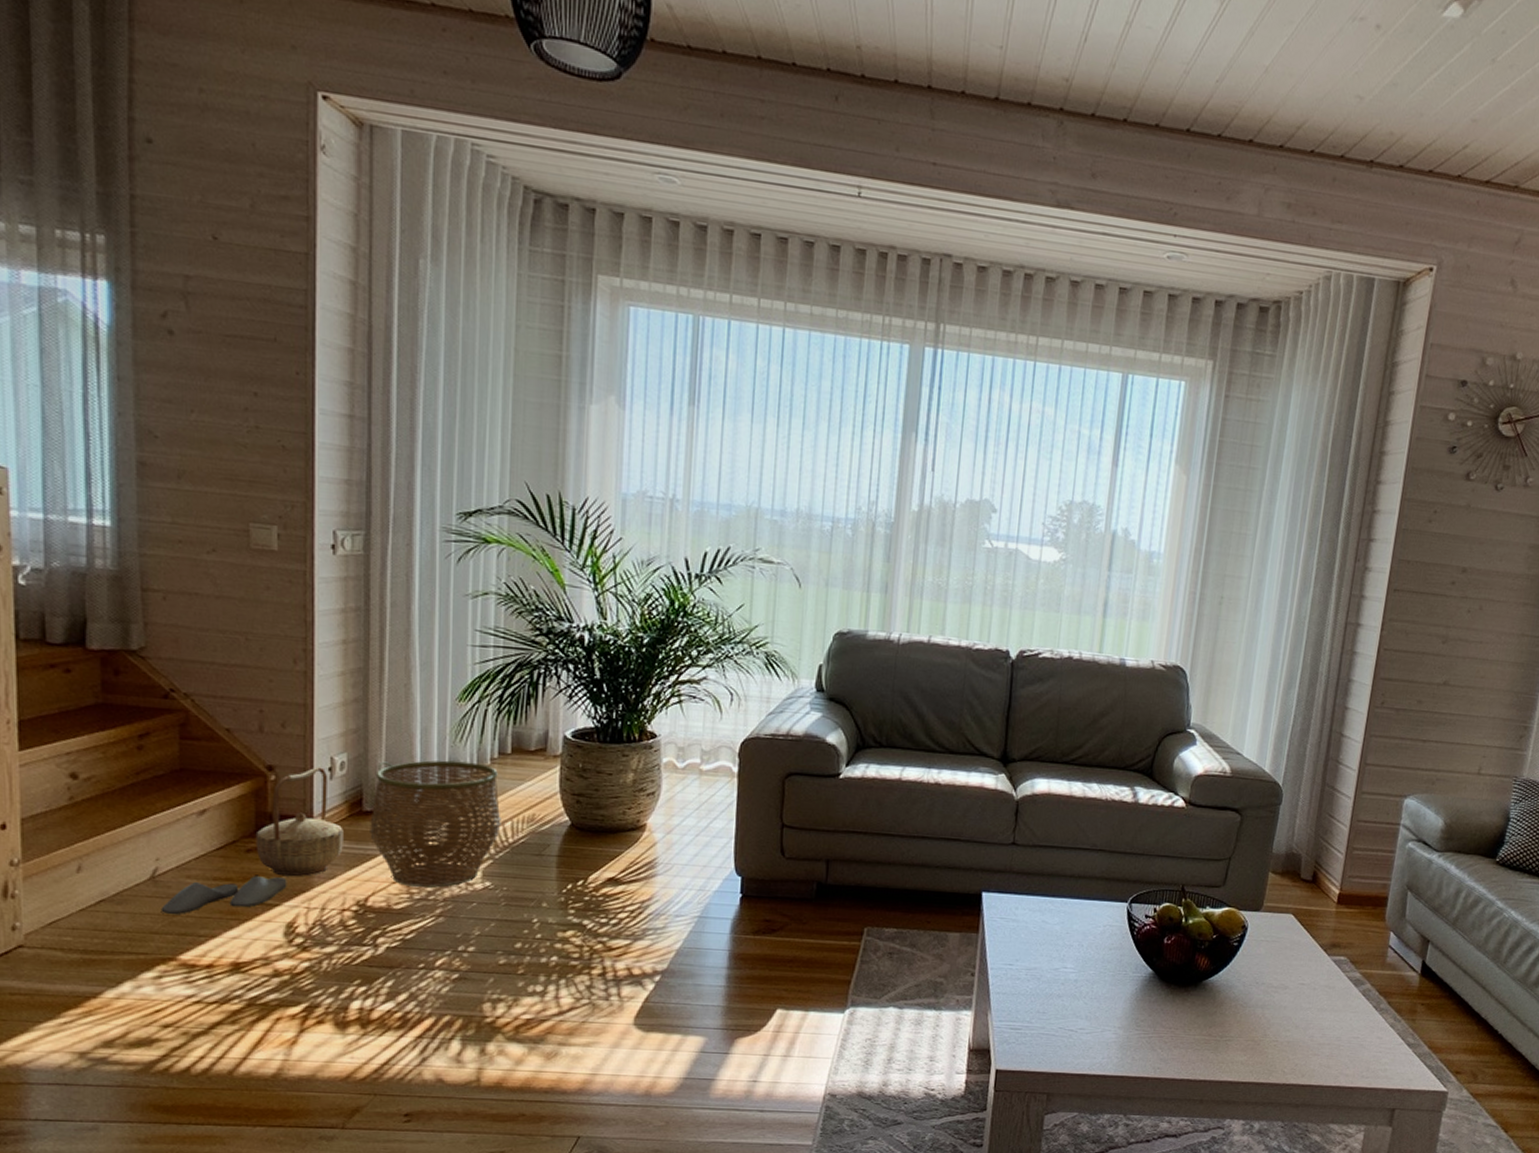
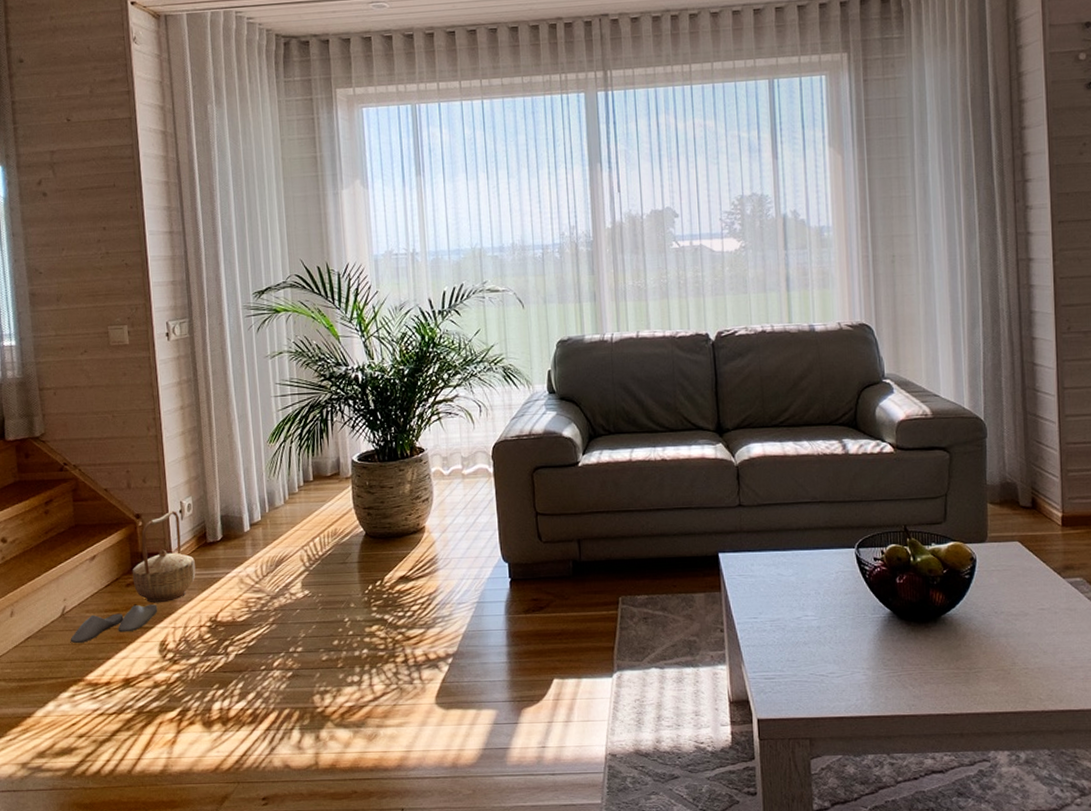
basket: present [370,760,501,888] -> none [213,492,312,601]

